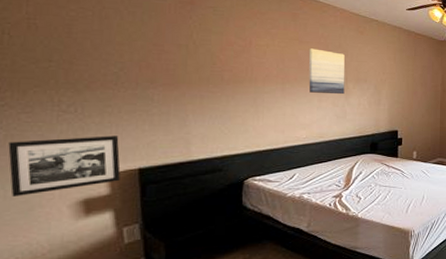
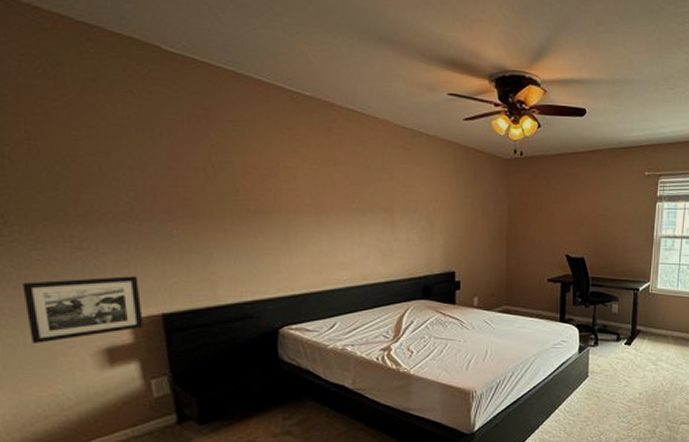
wall art: present [308,48,346,95] -> none [346,171,391,228]

